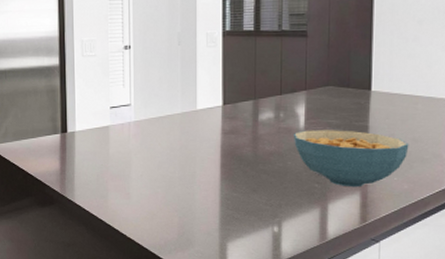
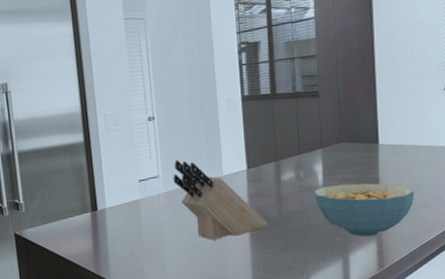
knife block: none [145,90,241,173] -> present [173,160,268,240]

